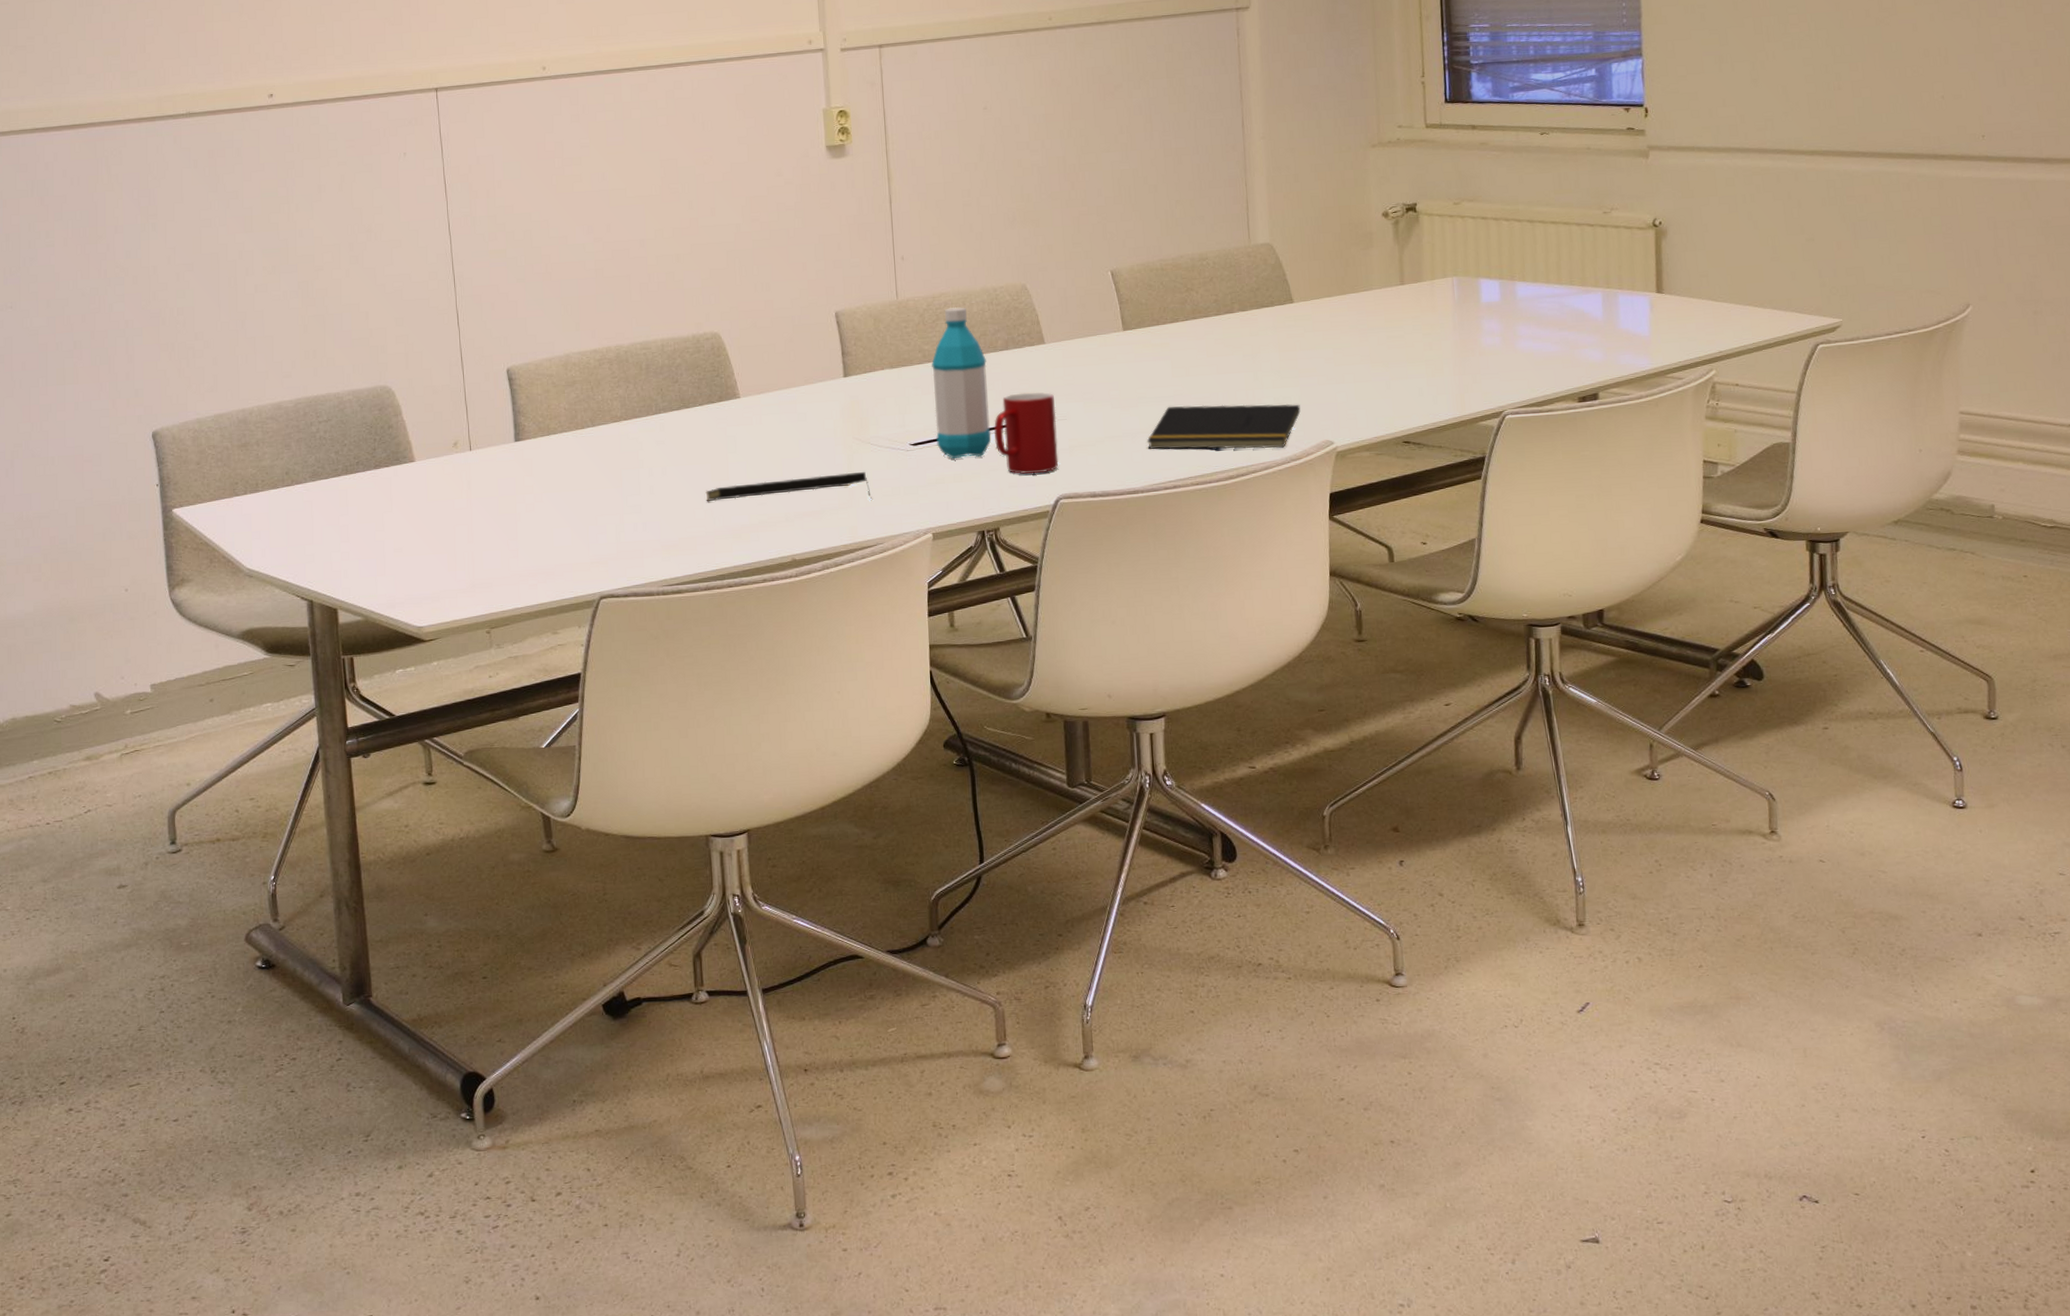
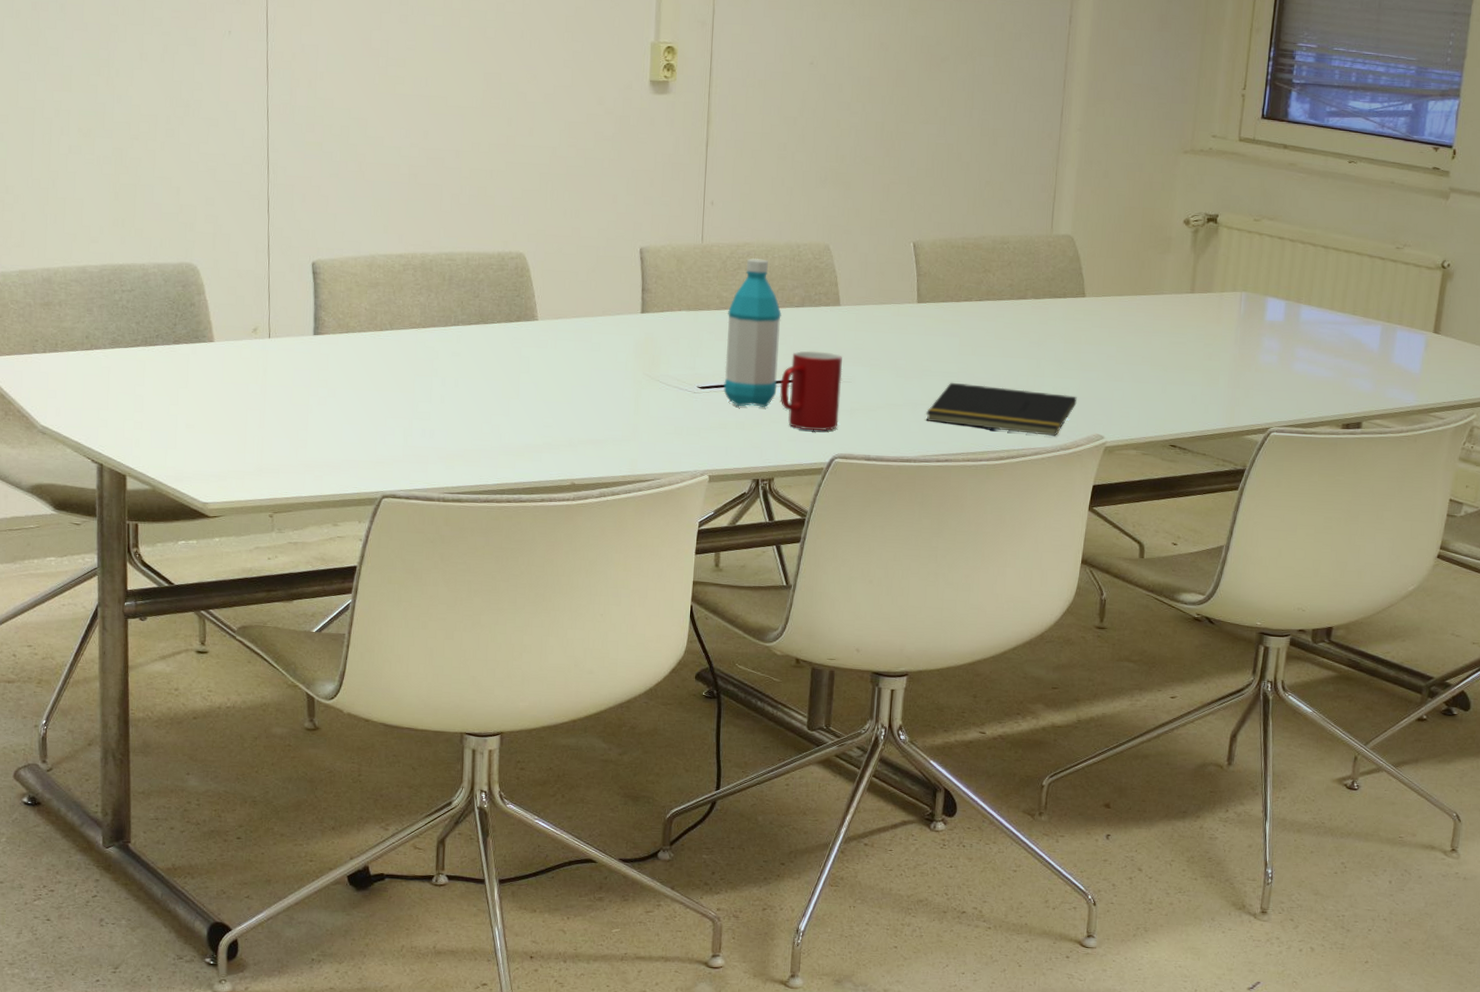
notepad: present [705,471,872,502] -> none [494,404,654,437]

